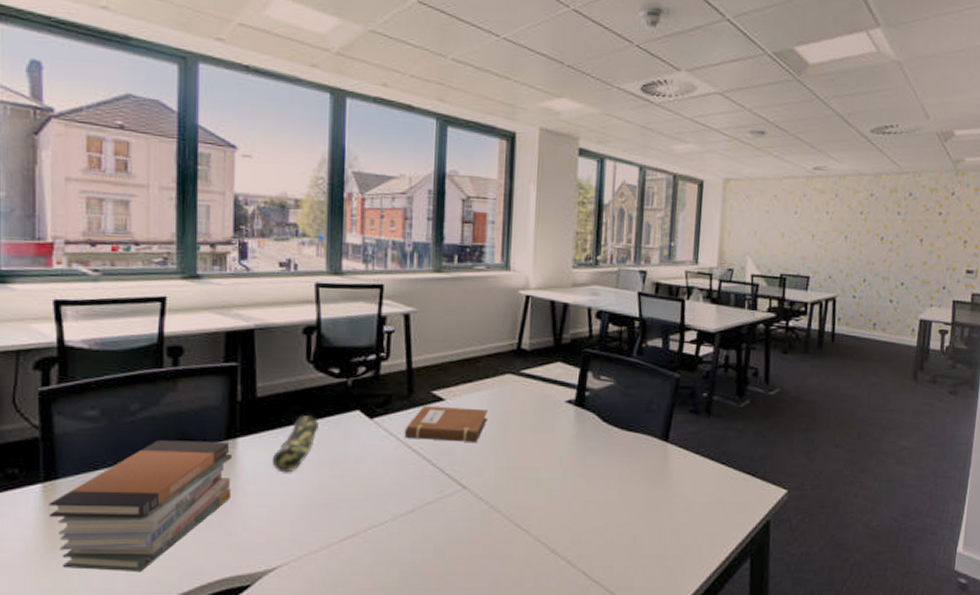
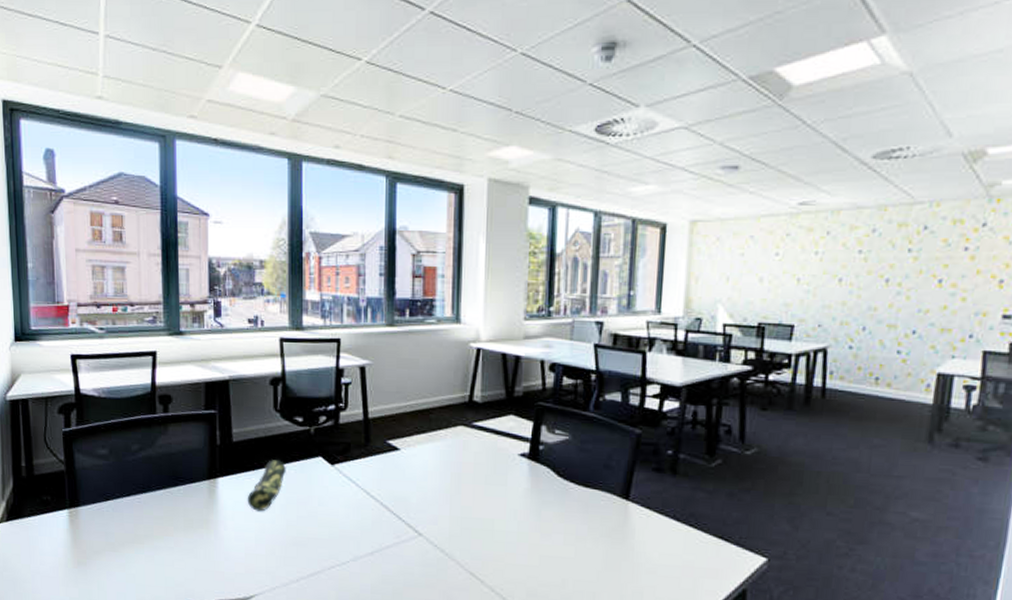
book stack: present [48,440,233,573] -> none [73,477,215,590]
notebook: present [404,405,488,442] -> none [363,454,441,491]

